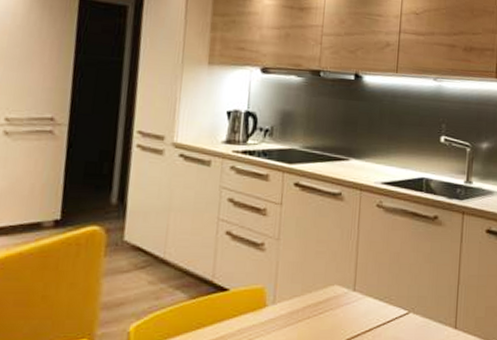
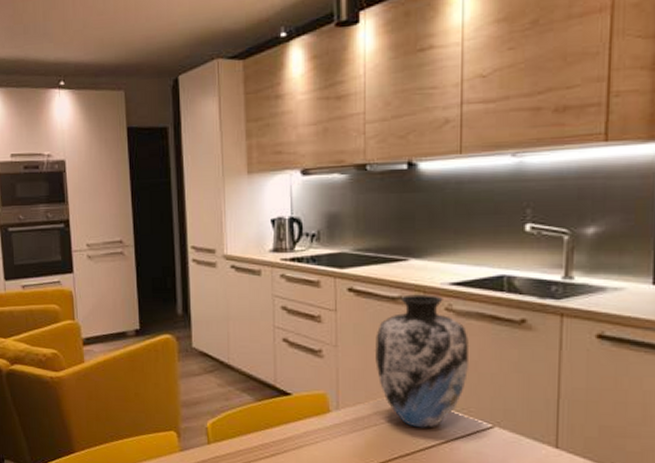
vase: none [313,190,394,318] -> present [374,293,470,428]

